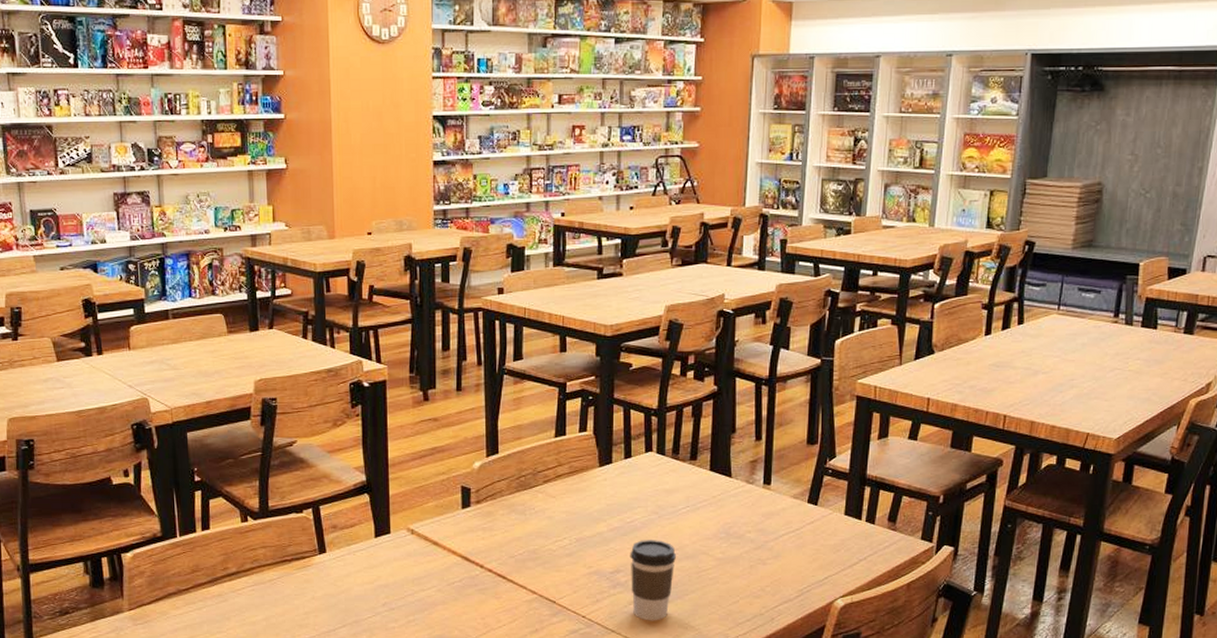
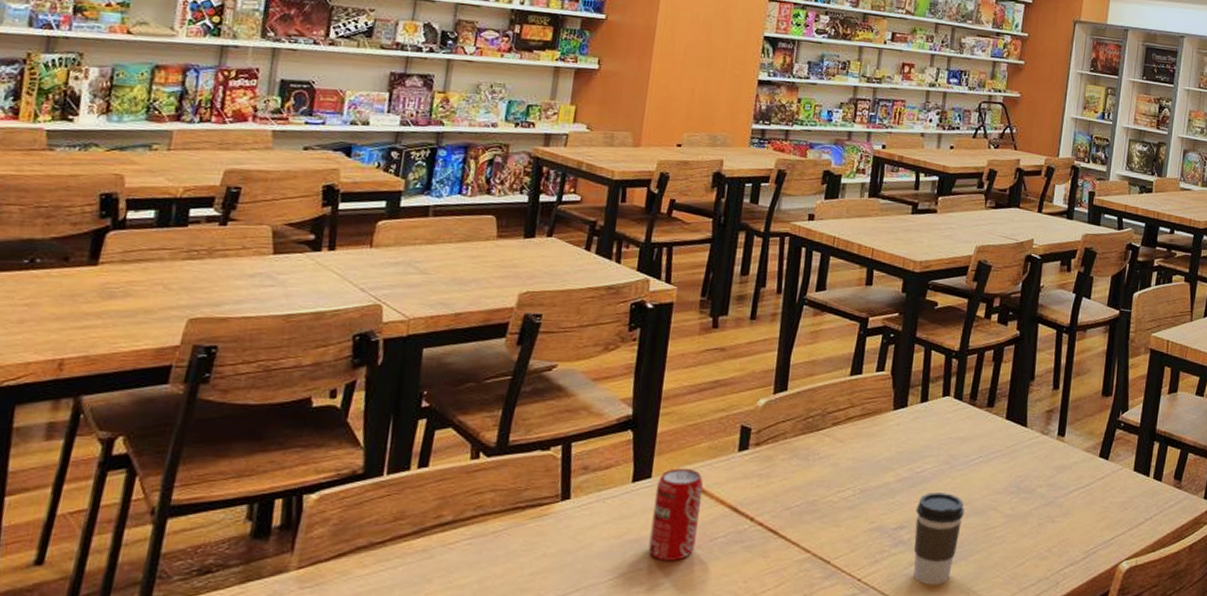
beverage can: none [395,524,436,602] -> present [648,468,703,561]

